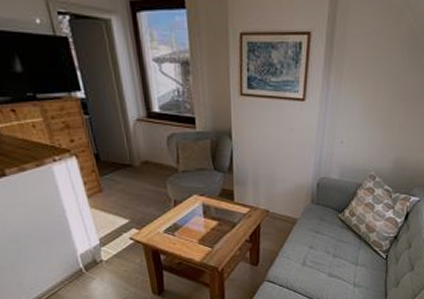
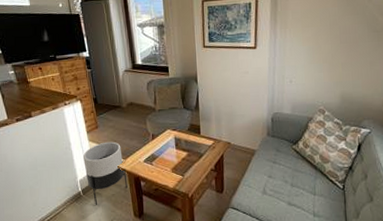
planter: none [84,208,144,284] -> present [83,141,128,206]

